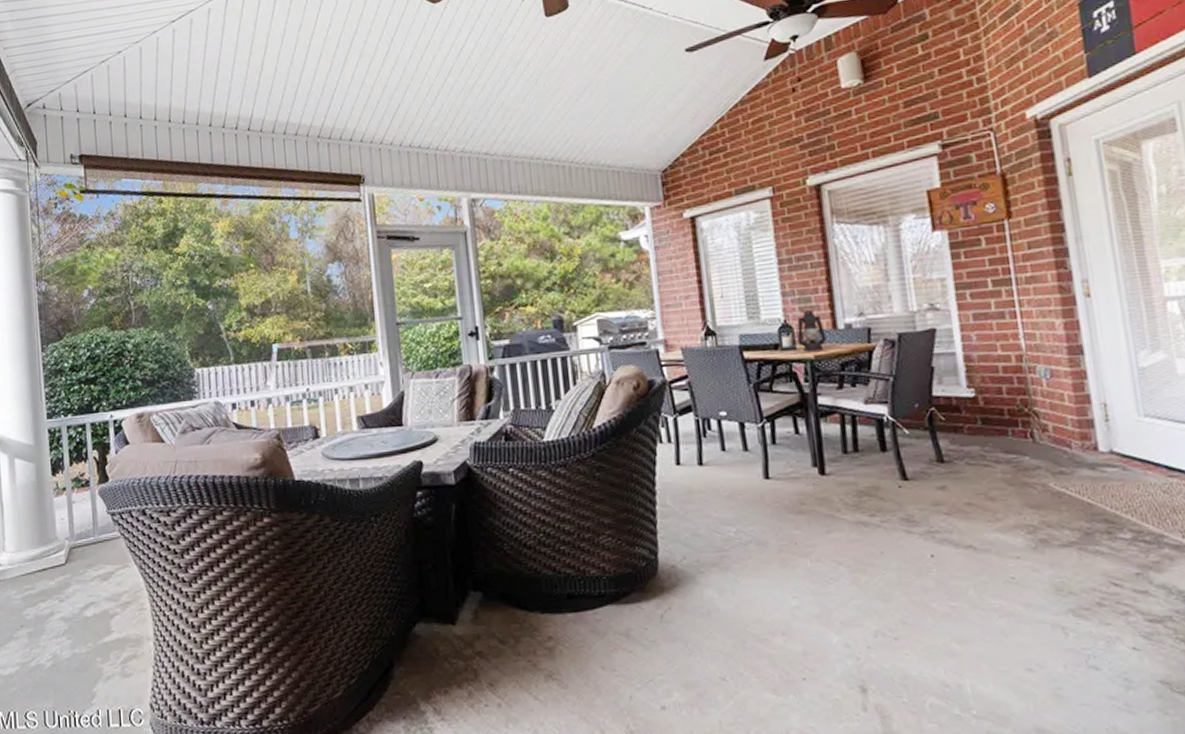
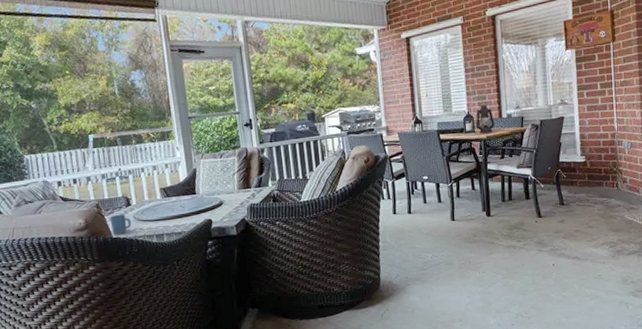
mug: none [292,449,319,476] -> present [109,214,131,235]

